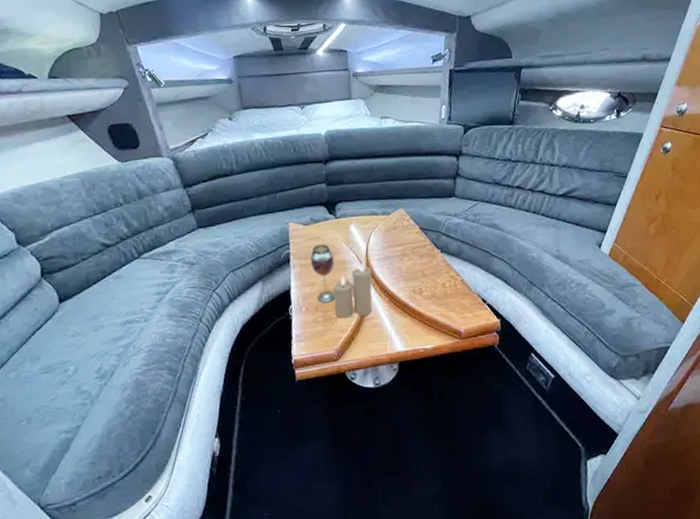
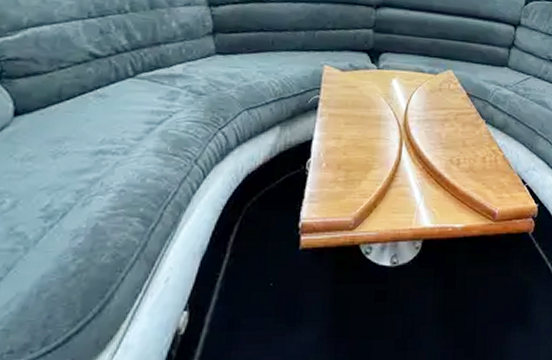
wineglass: present [310,244,335,303] -> none [341,94,368,162]
candle: present [332,263,372,318] -> none [359,122,408,182]

